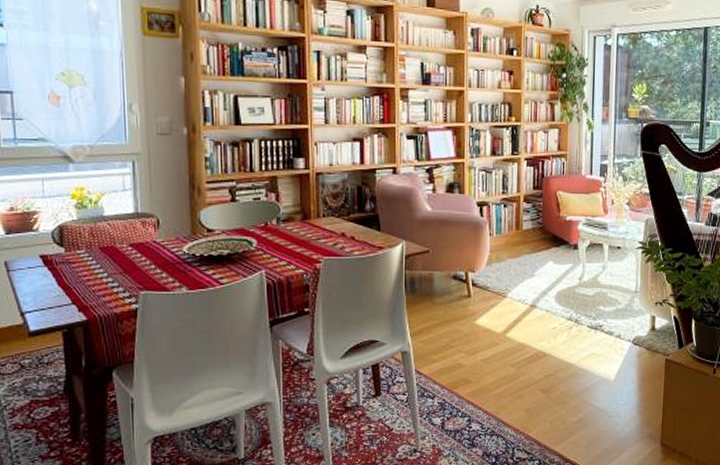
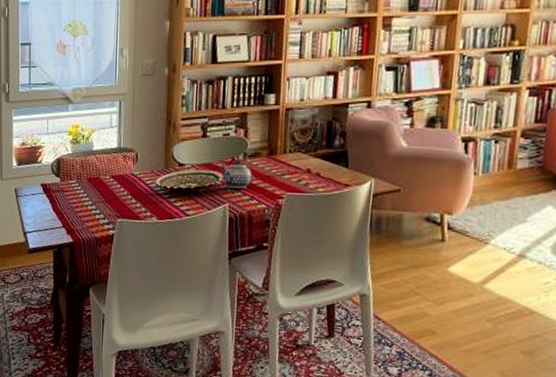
teapot: none [253,224,290,254] -> present [220,159,254,188]

